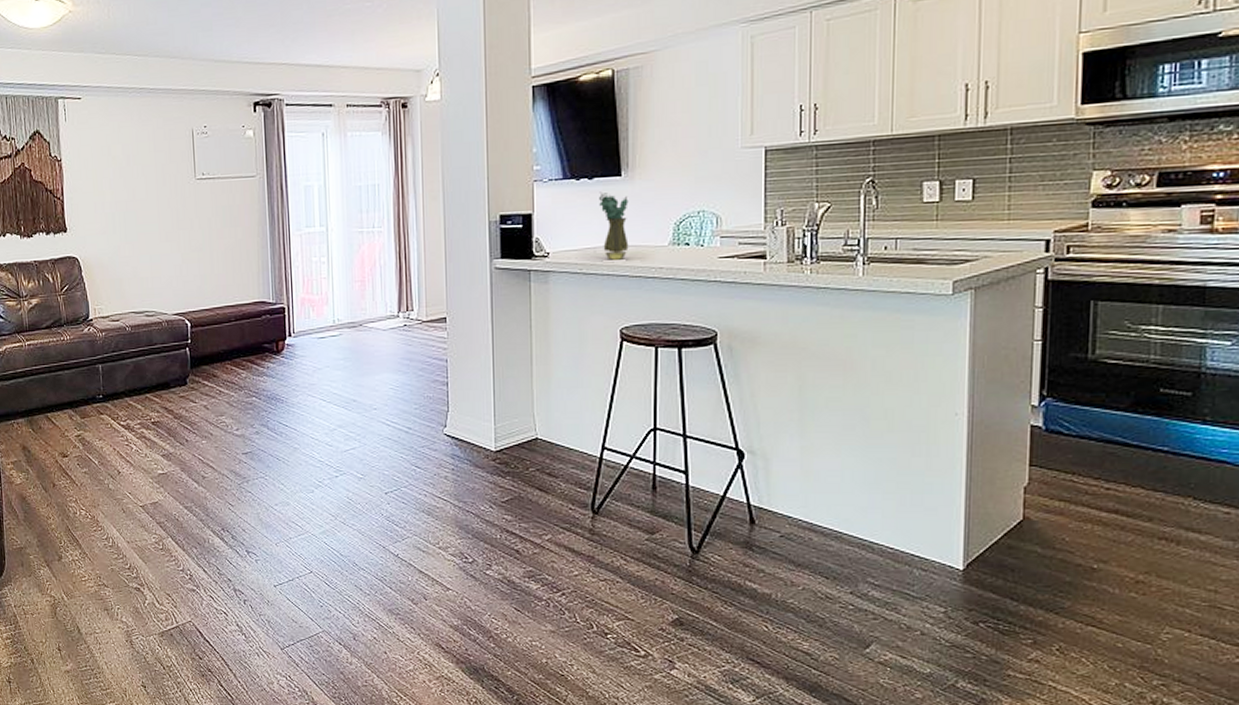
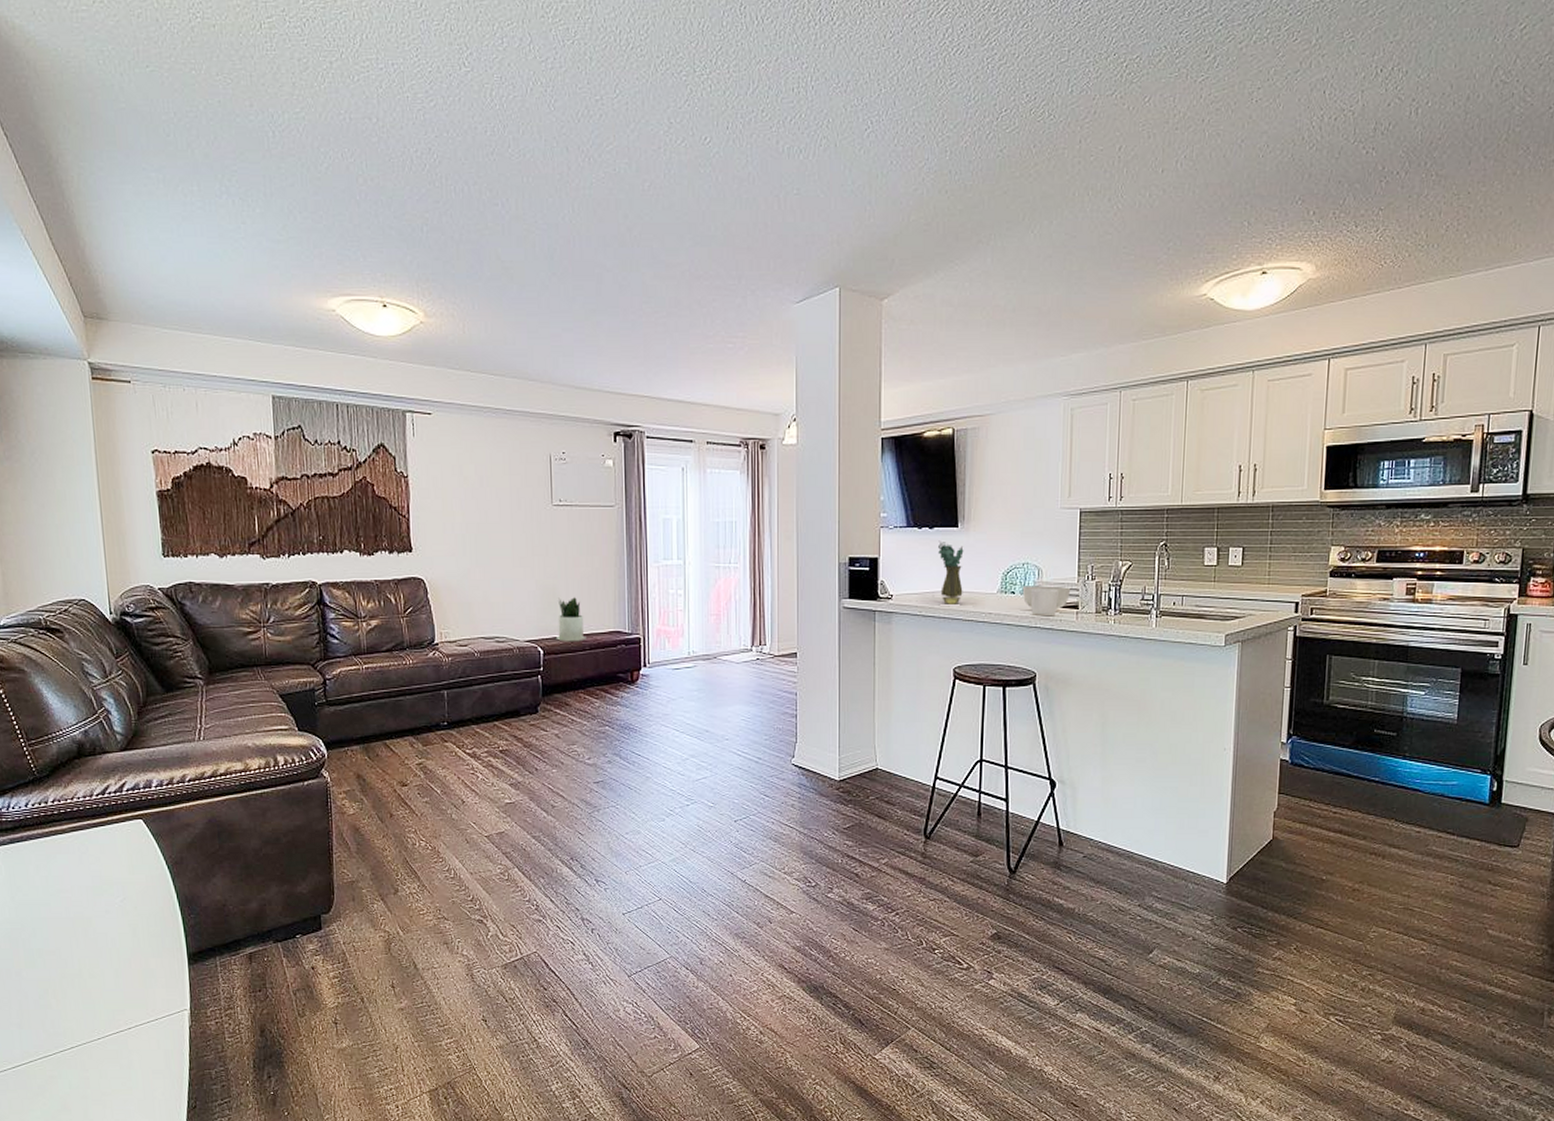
planter: none [202,269,232,314] -> present [555,597,586,642]
bowl: none [698,234,757,262] -> present [1022,586,1071,611]
mug: none [709,237,742,269] -> present [1031,588,1059,617]

